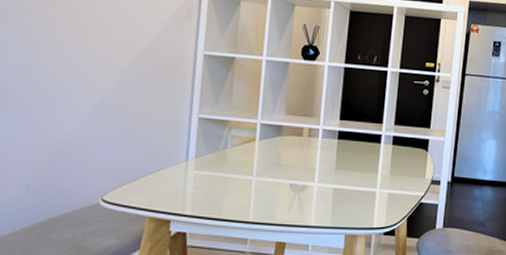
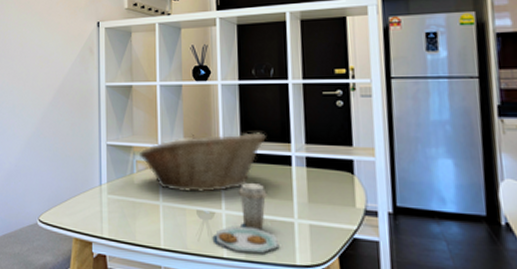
fruit basket: none [235,112,363,167] -> present [138,132,266,192]
plate: none [302,158,362,219] -> present [212,183,280,253]

